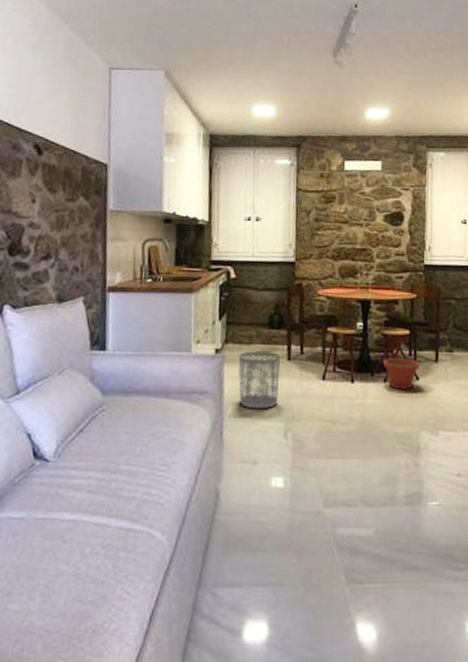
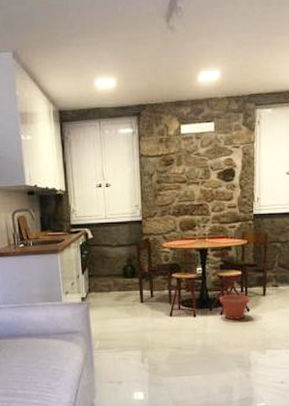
waste bin: present [238,351,281,410] -> none [100,297,135,343]

